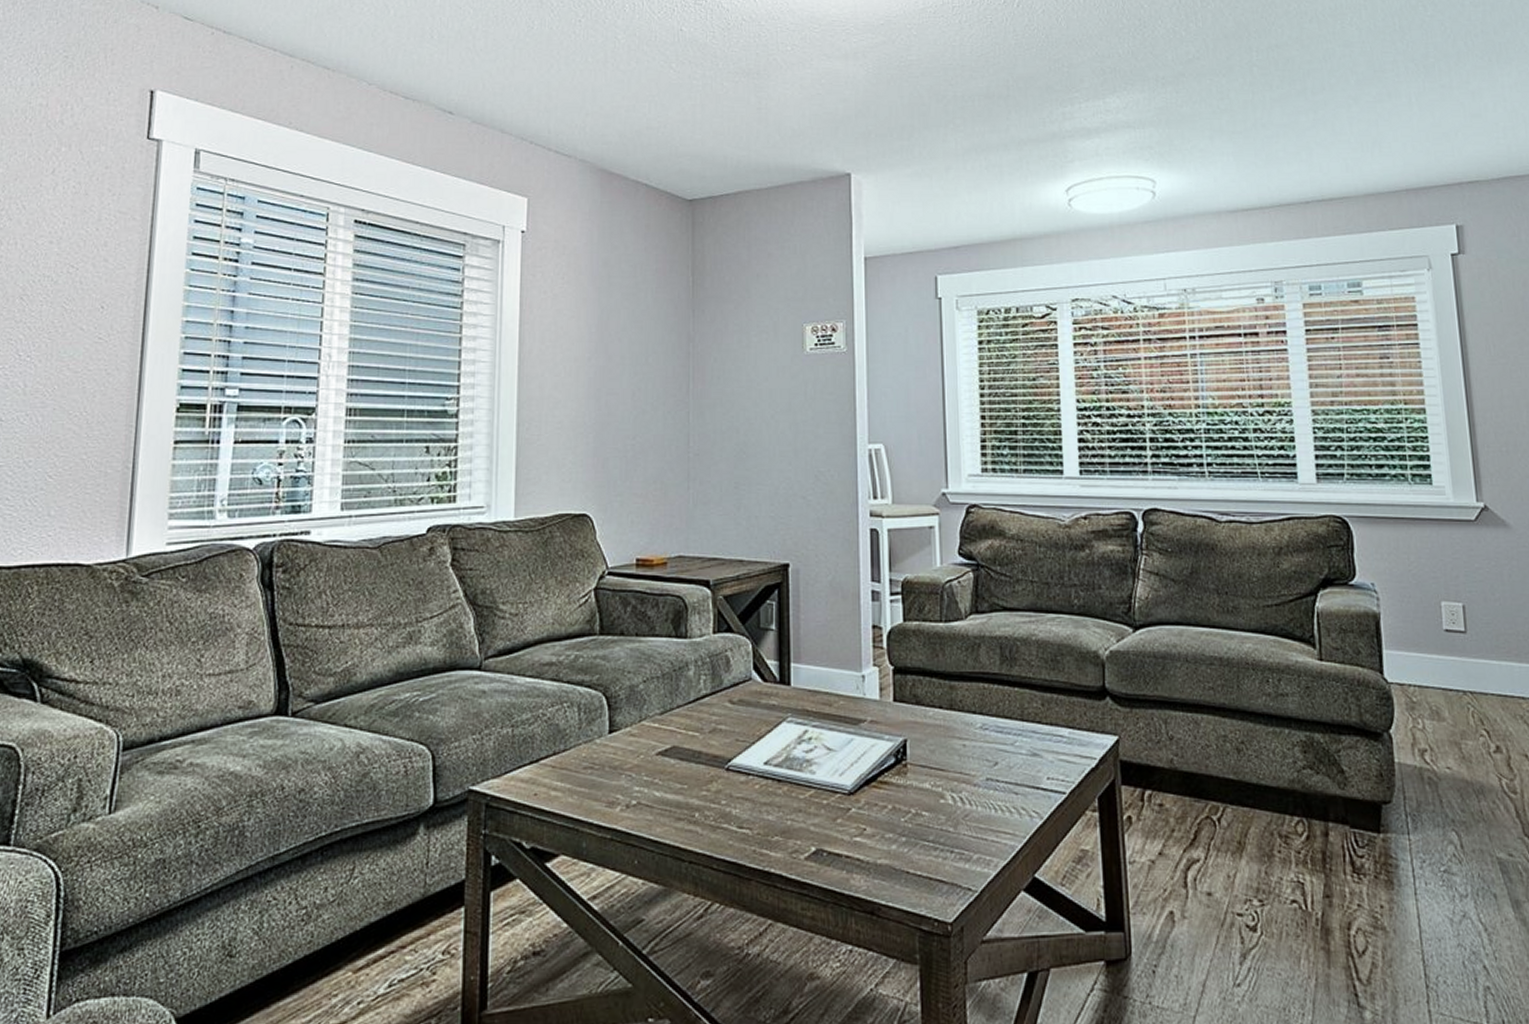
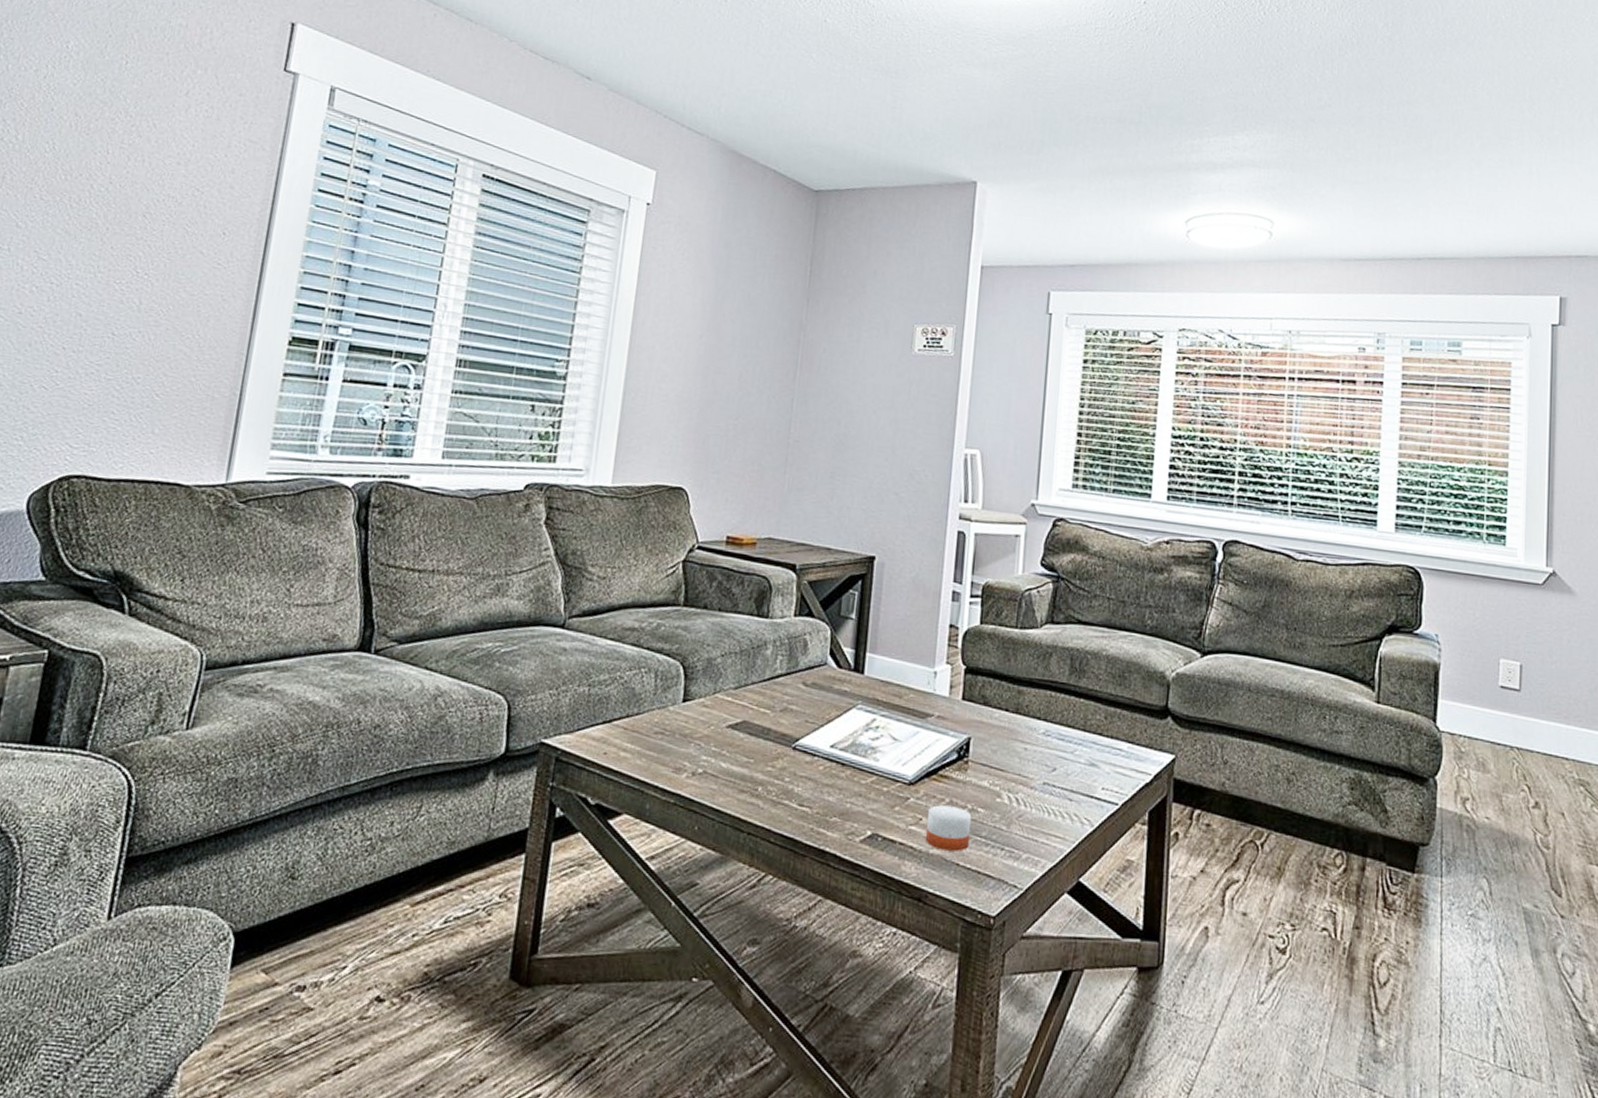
candle: none [871,809,918,859] -> present [925,803,972,851]

